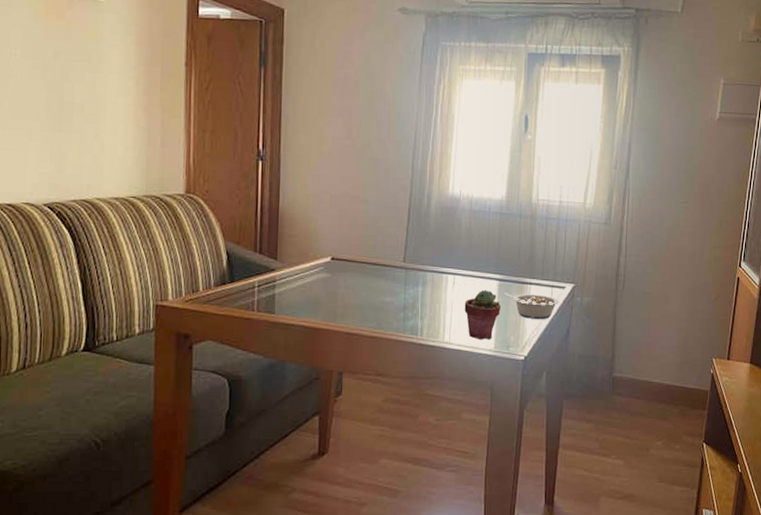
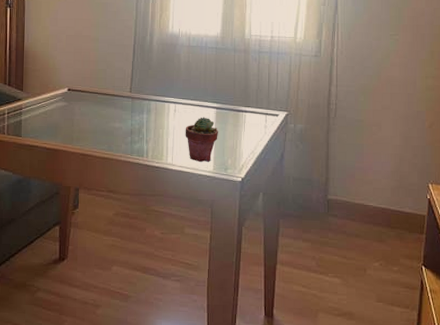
legume: present [504,292,559,320] -> none [221,119,273,145]

